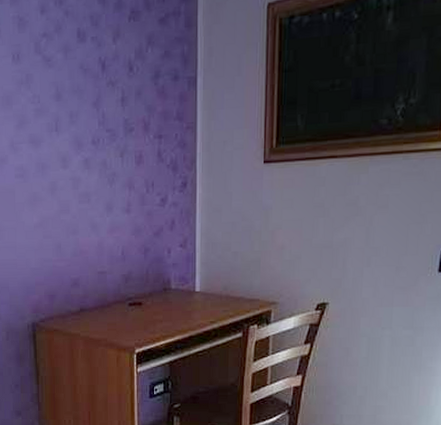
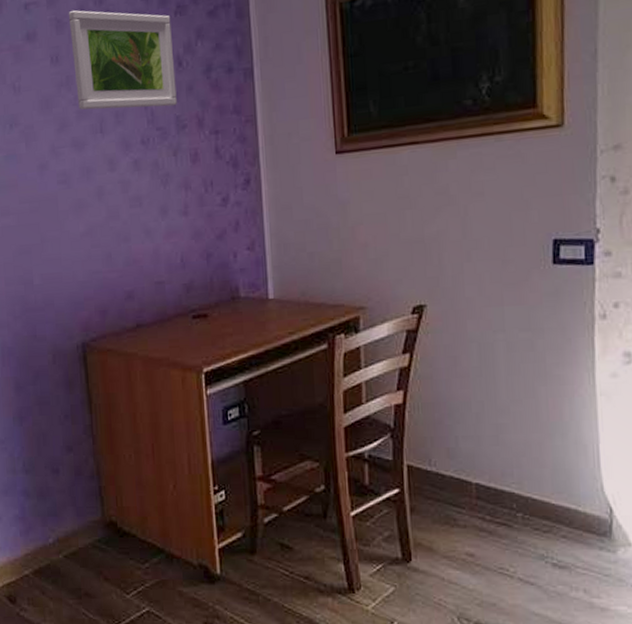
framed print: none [30,8,126,110] -> present [68,10,177,110]

